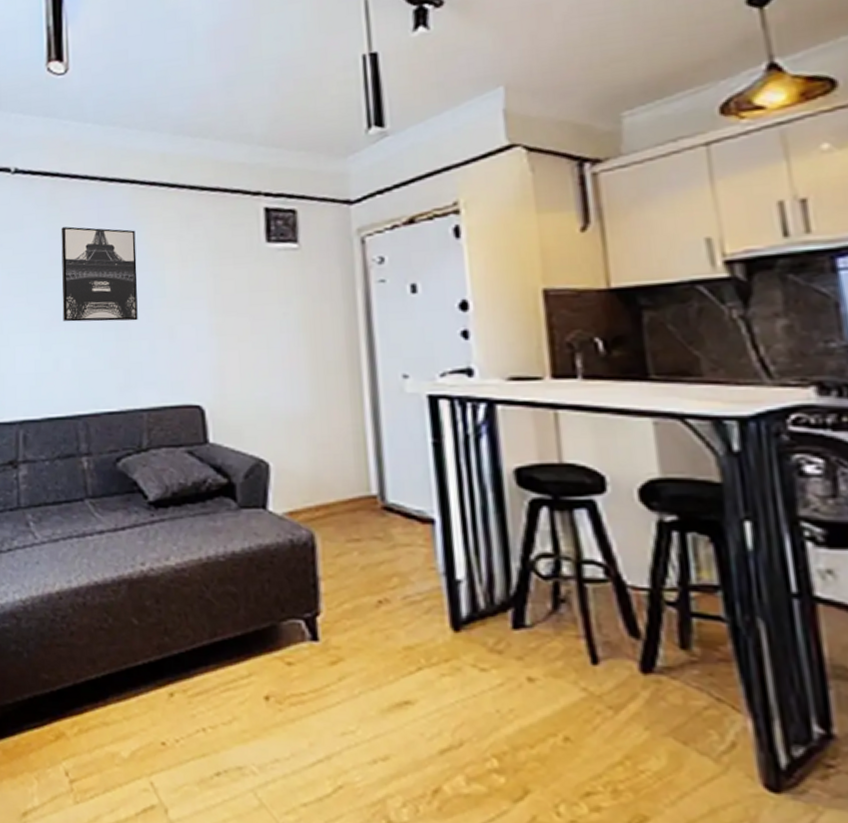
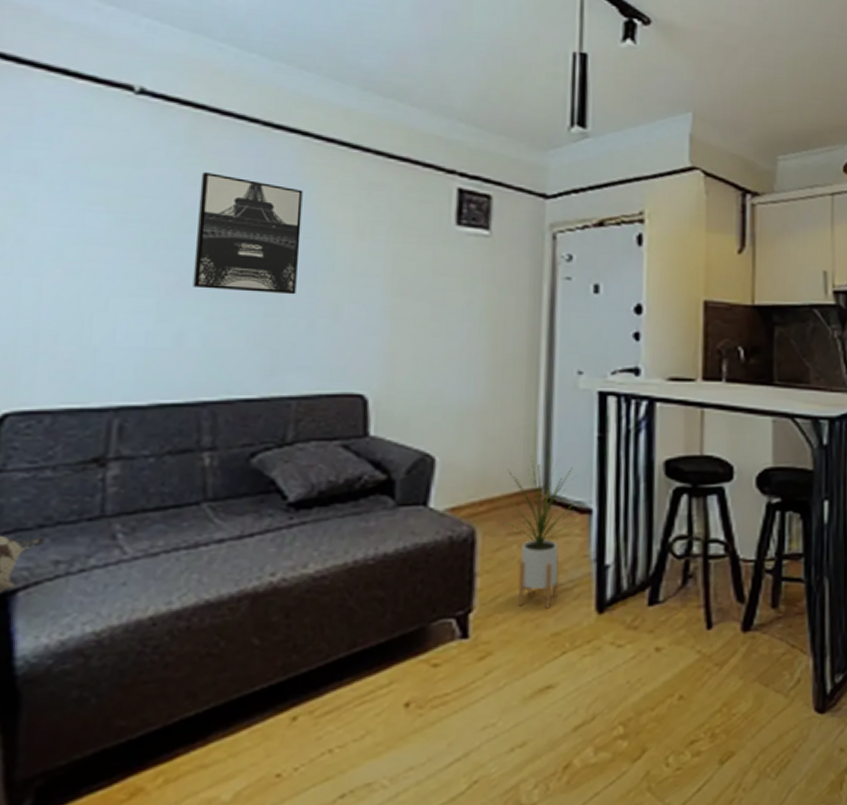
house plant: none [339,462,418,620] -> present [502,455,576,609]

